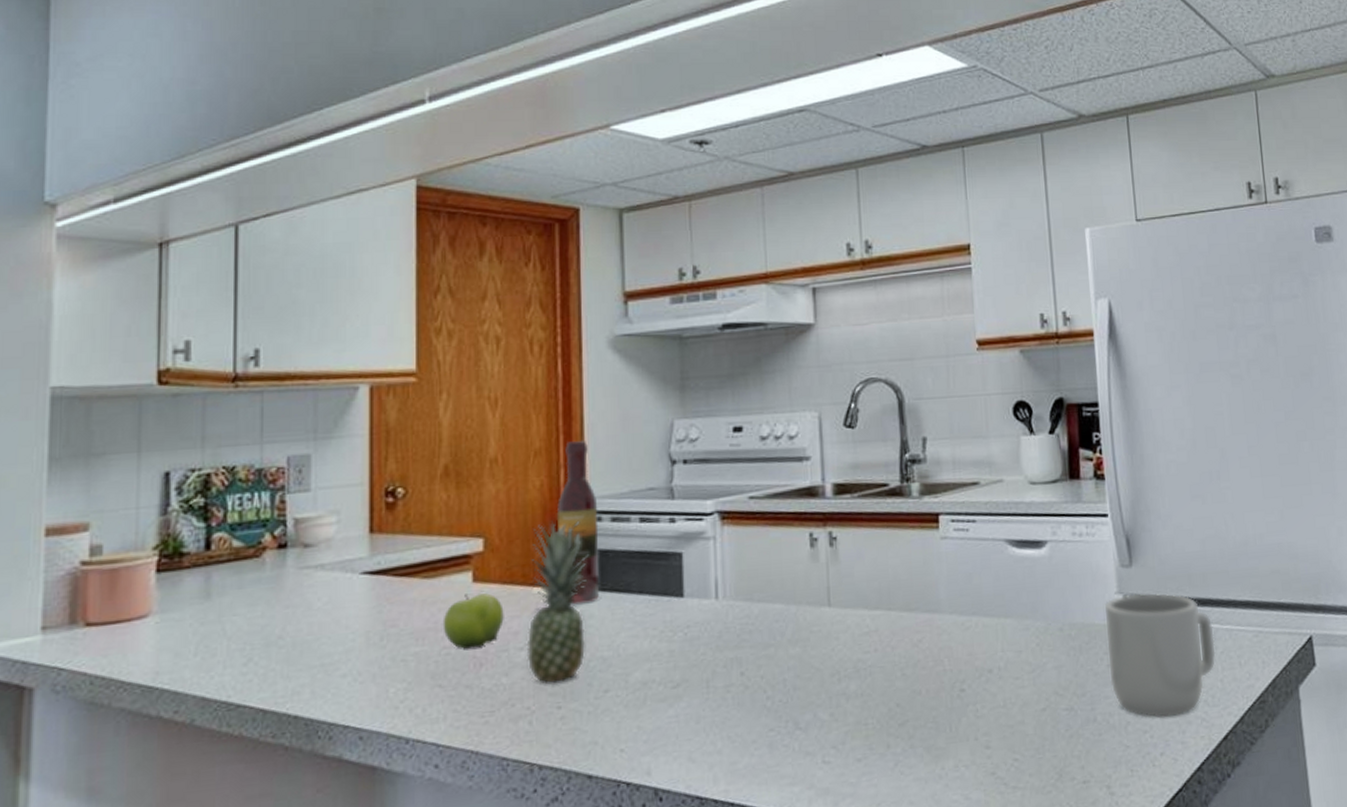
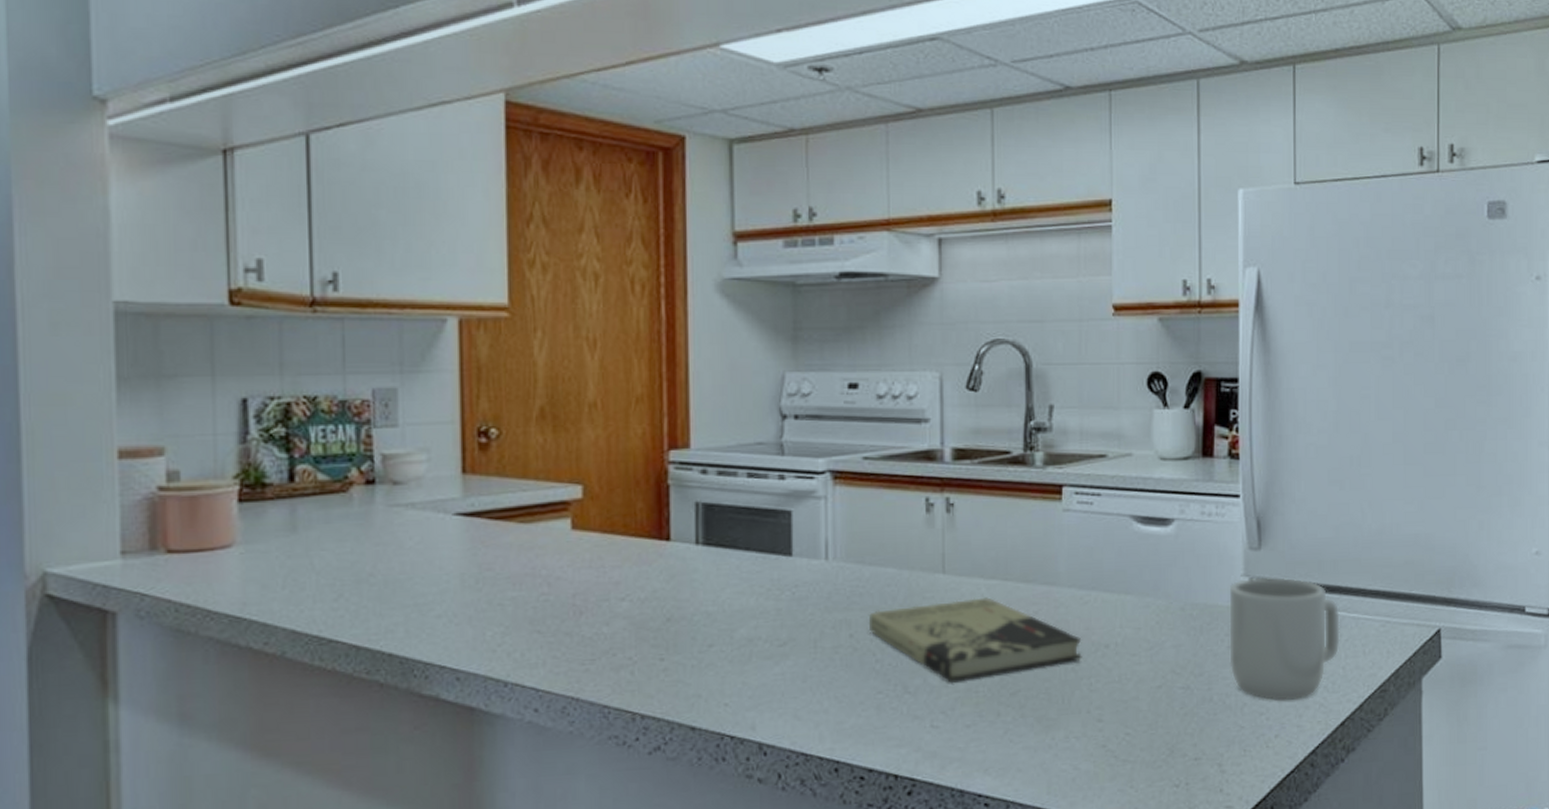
fruit: present [442,593,504,649] -> none [540,541,605,596]
fruit: present [526,520,590,683] -> none [628,471,695,635]
wine bottle: present [556,441,599,605] -> none [659,389,704,558]
book: none [758,628,967,715] -> present [868,597,1082,681]

